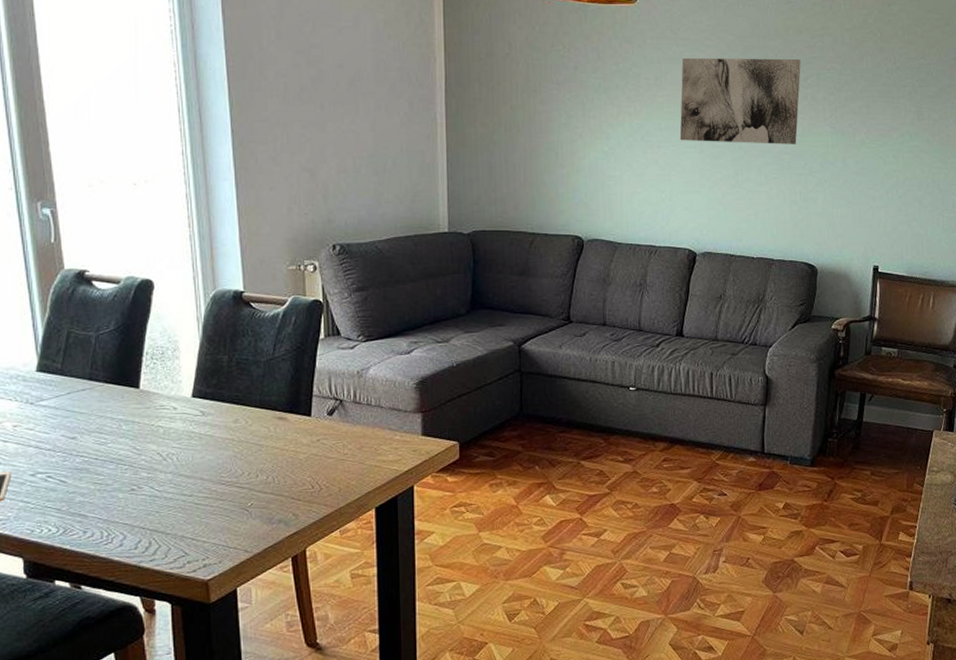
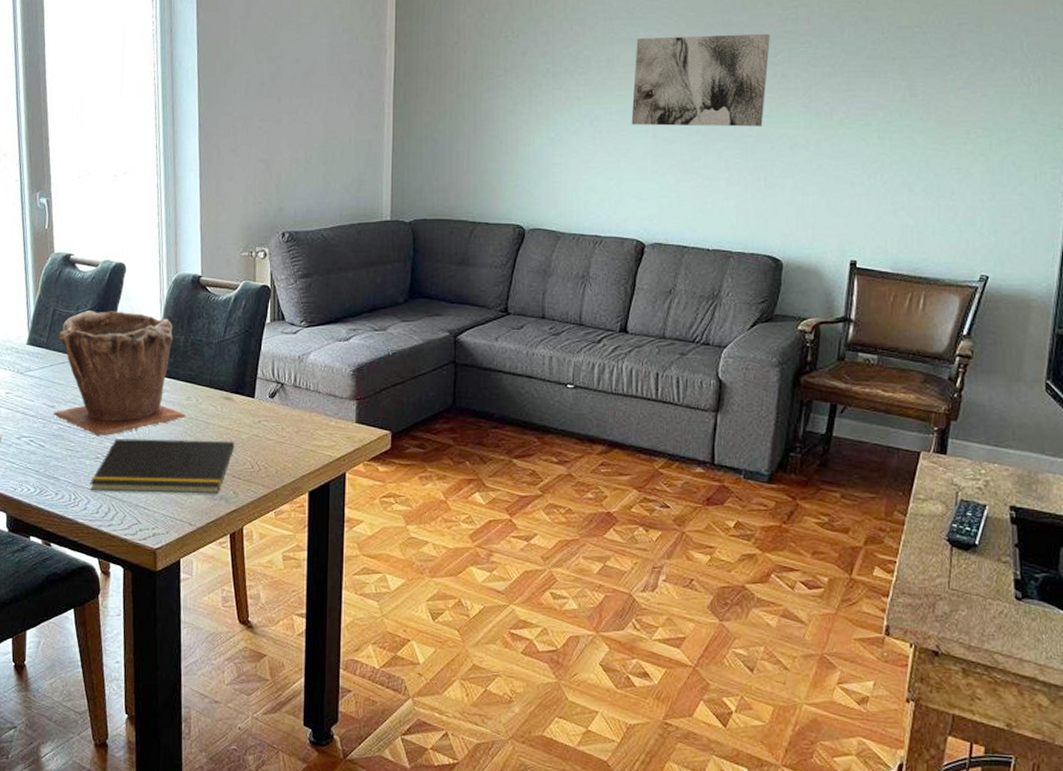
plant pot: none [74,331,236,467] -> present [53,311,187,437]
notepad: none [125,462,292,526] -> present [90,438,235,493]

